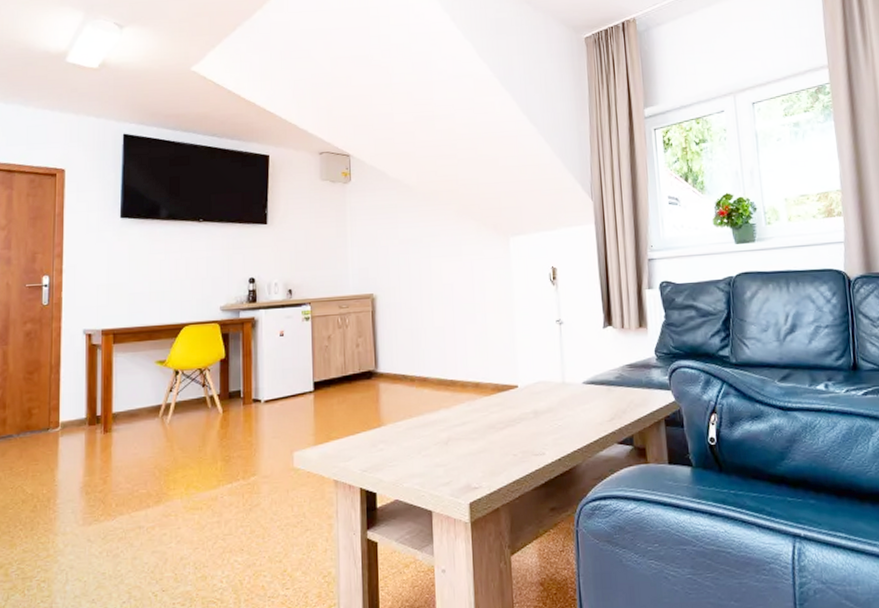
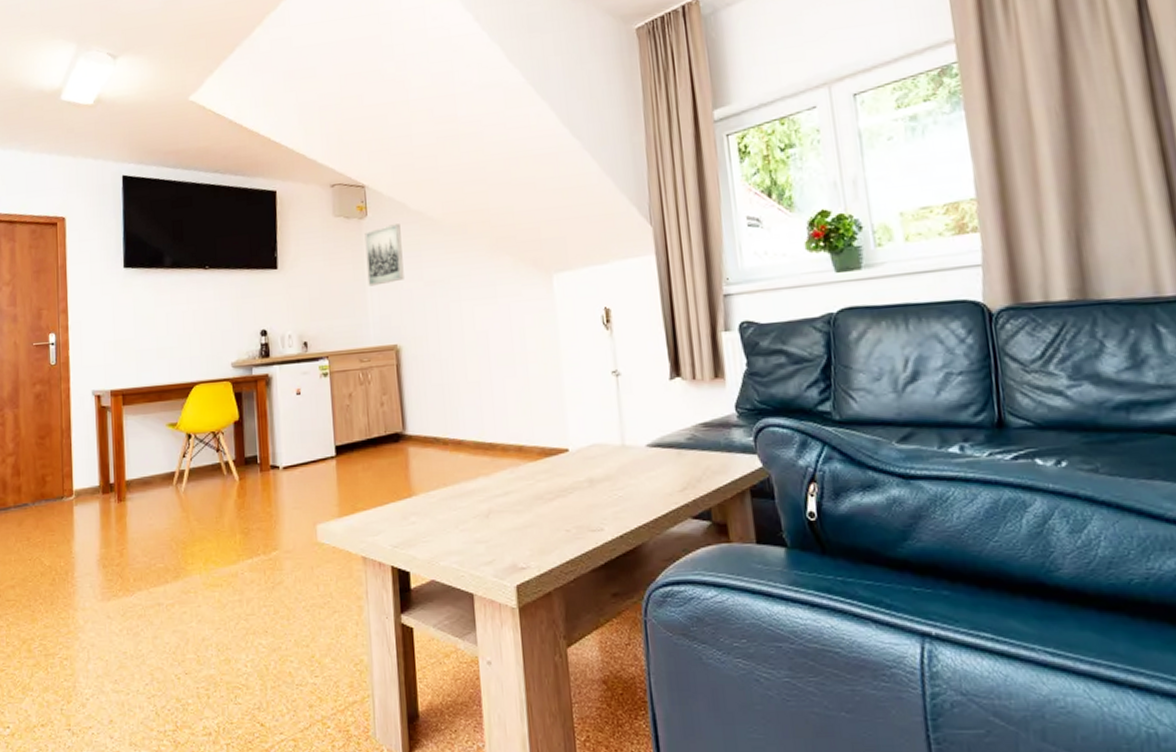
wall art: none [348,189,382,242] -> present [364,224,404,287]

